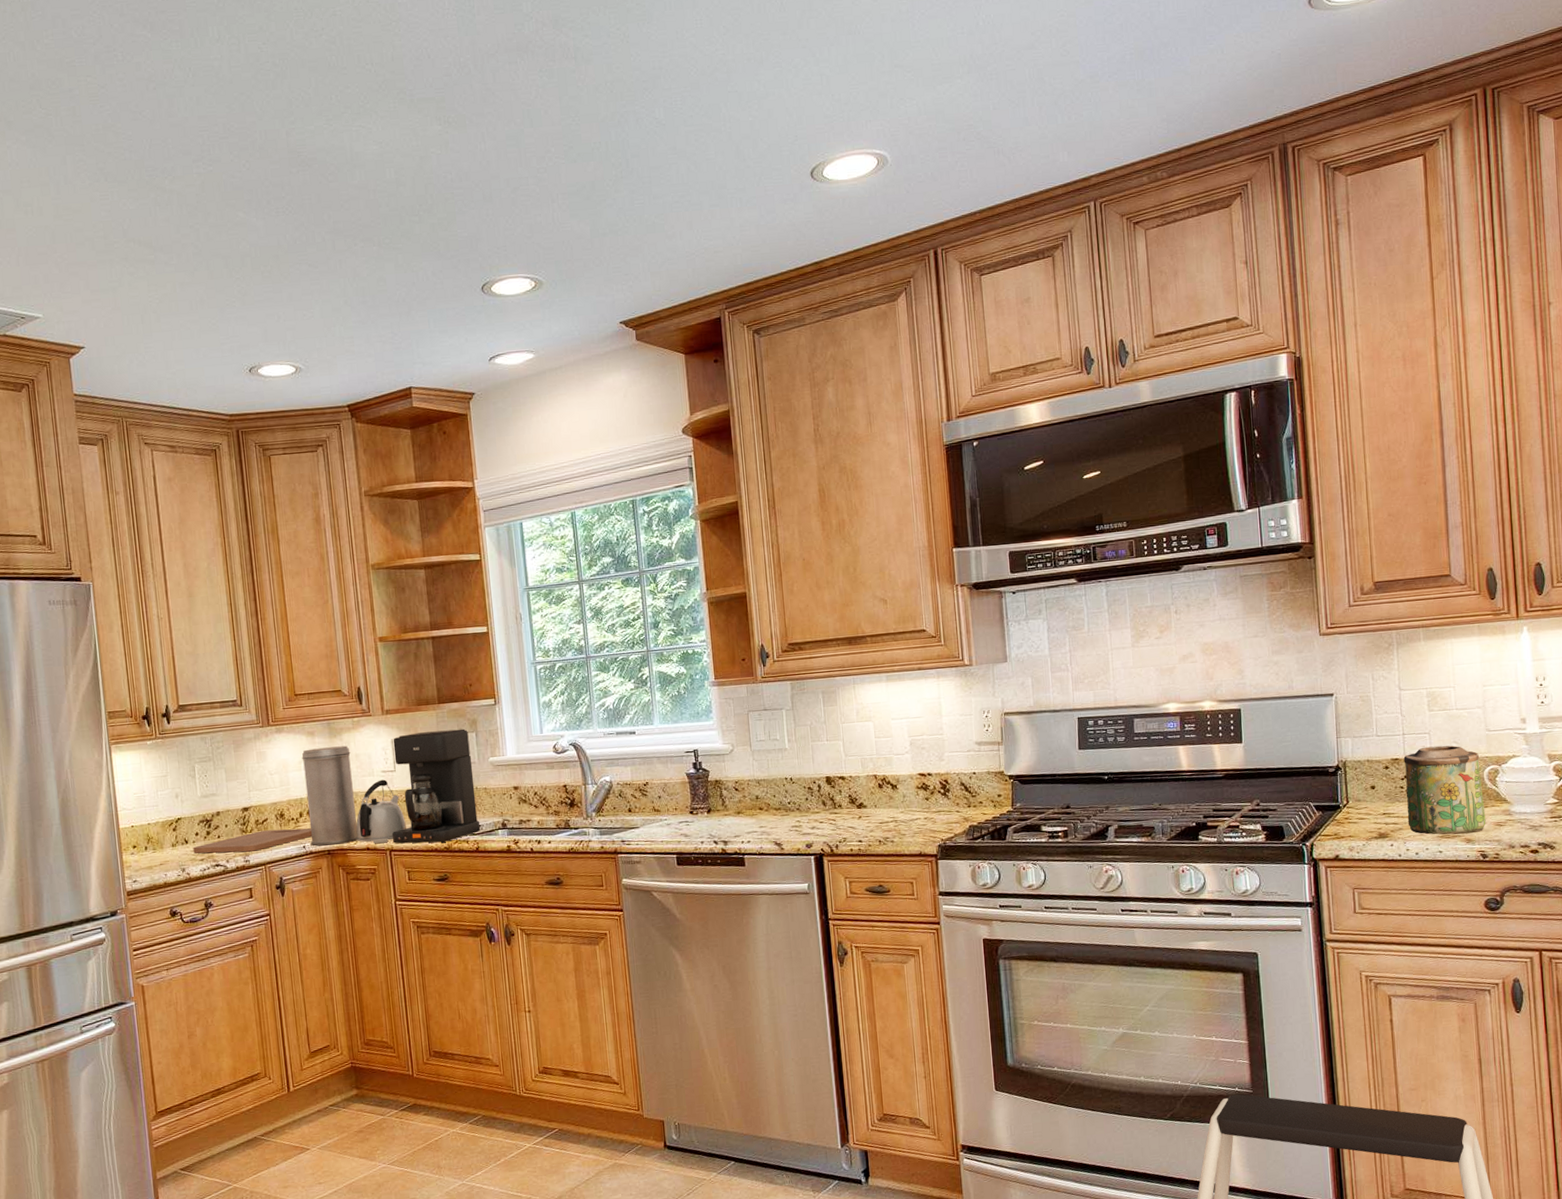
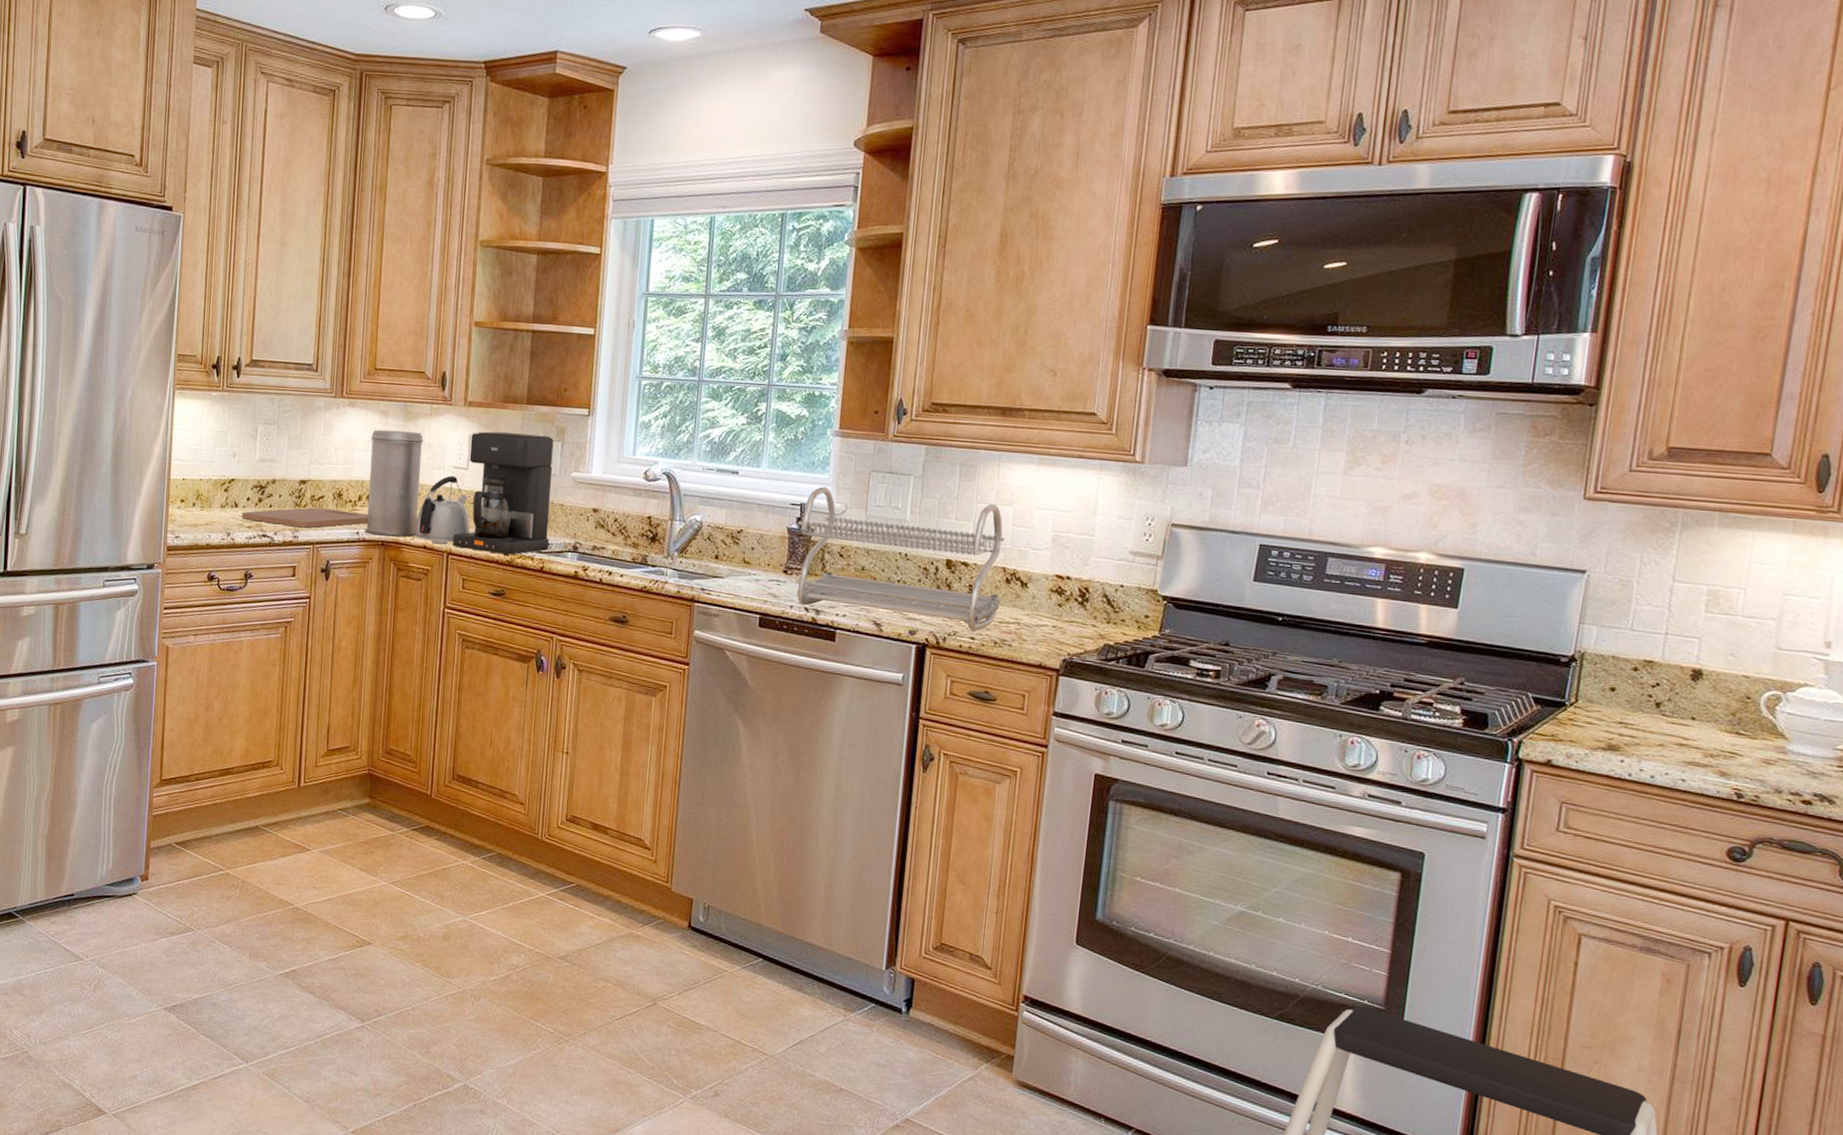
dish rack: none [693,721,878,839] -> present [795,486,1005,631]
canister: present [1403,745,1486,835] -> none [1648,653,1761,766]

